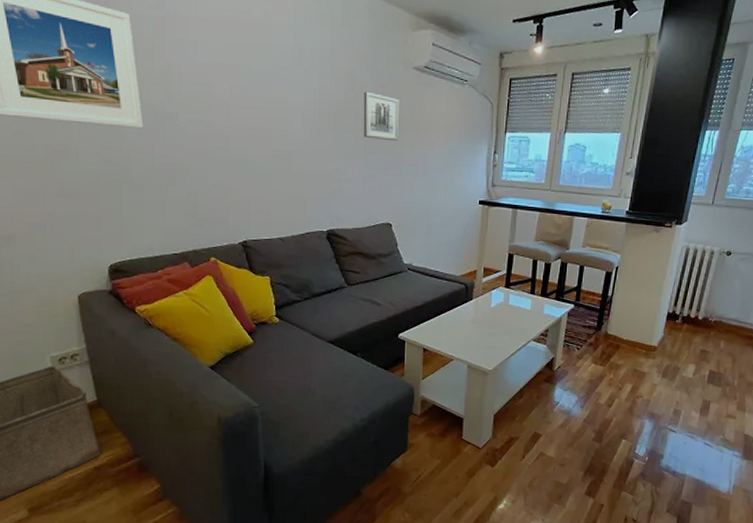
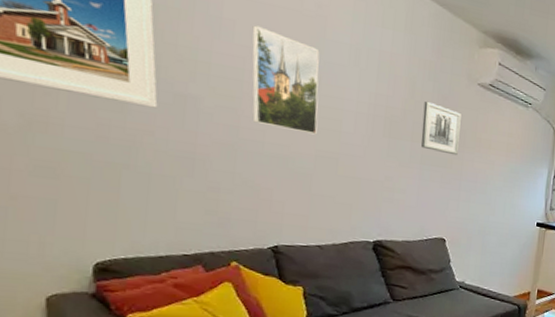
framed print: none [211,42,271,136] -> present [252,25,320,135]

